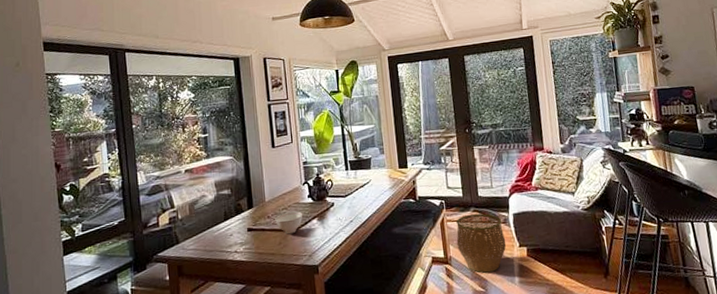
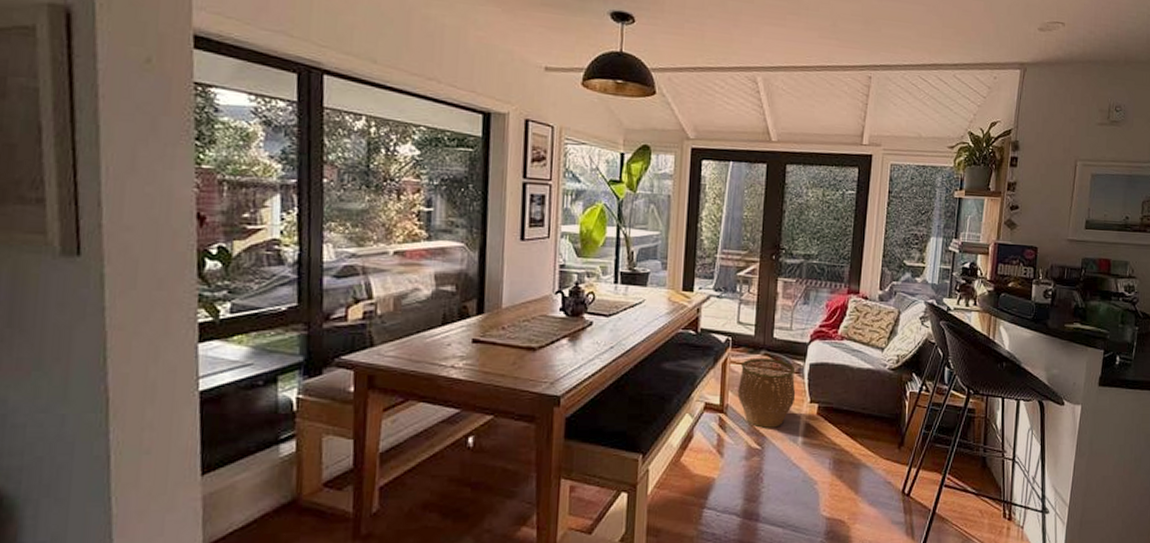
bowl: present [275,211,303,235] -> none [512,326,550,354]

